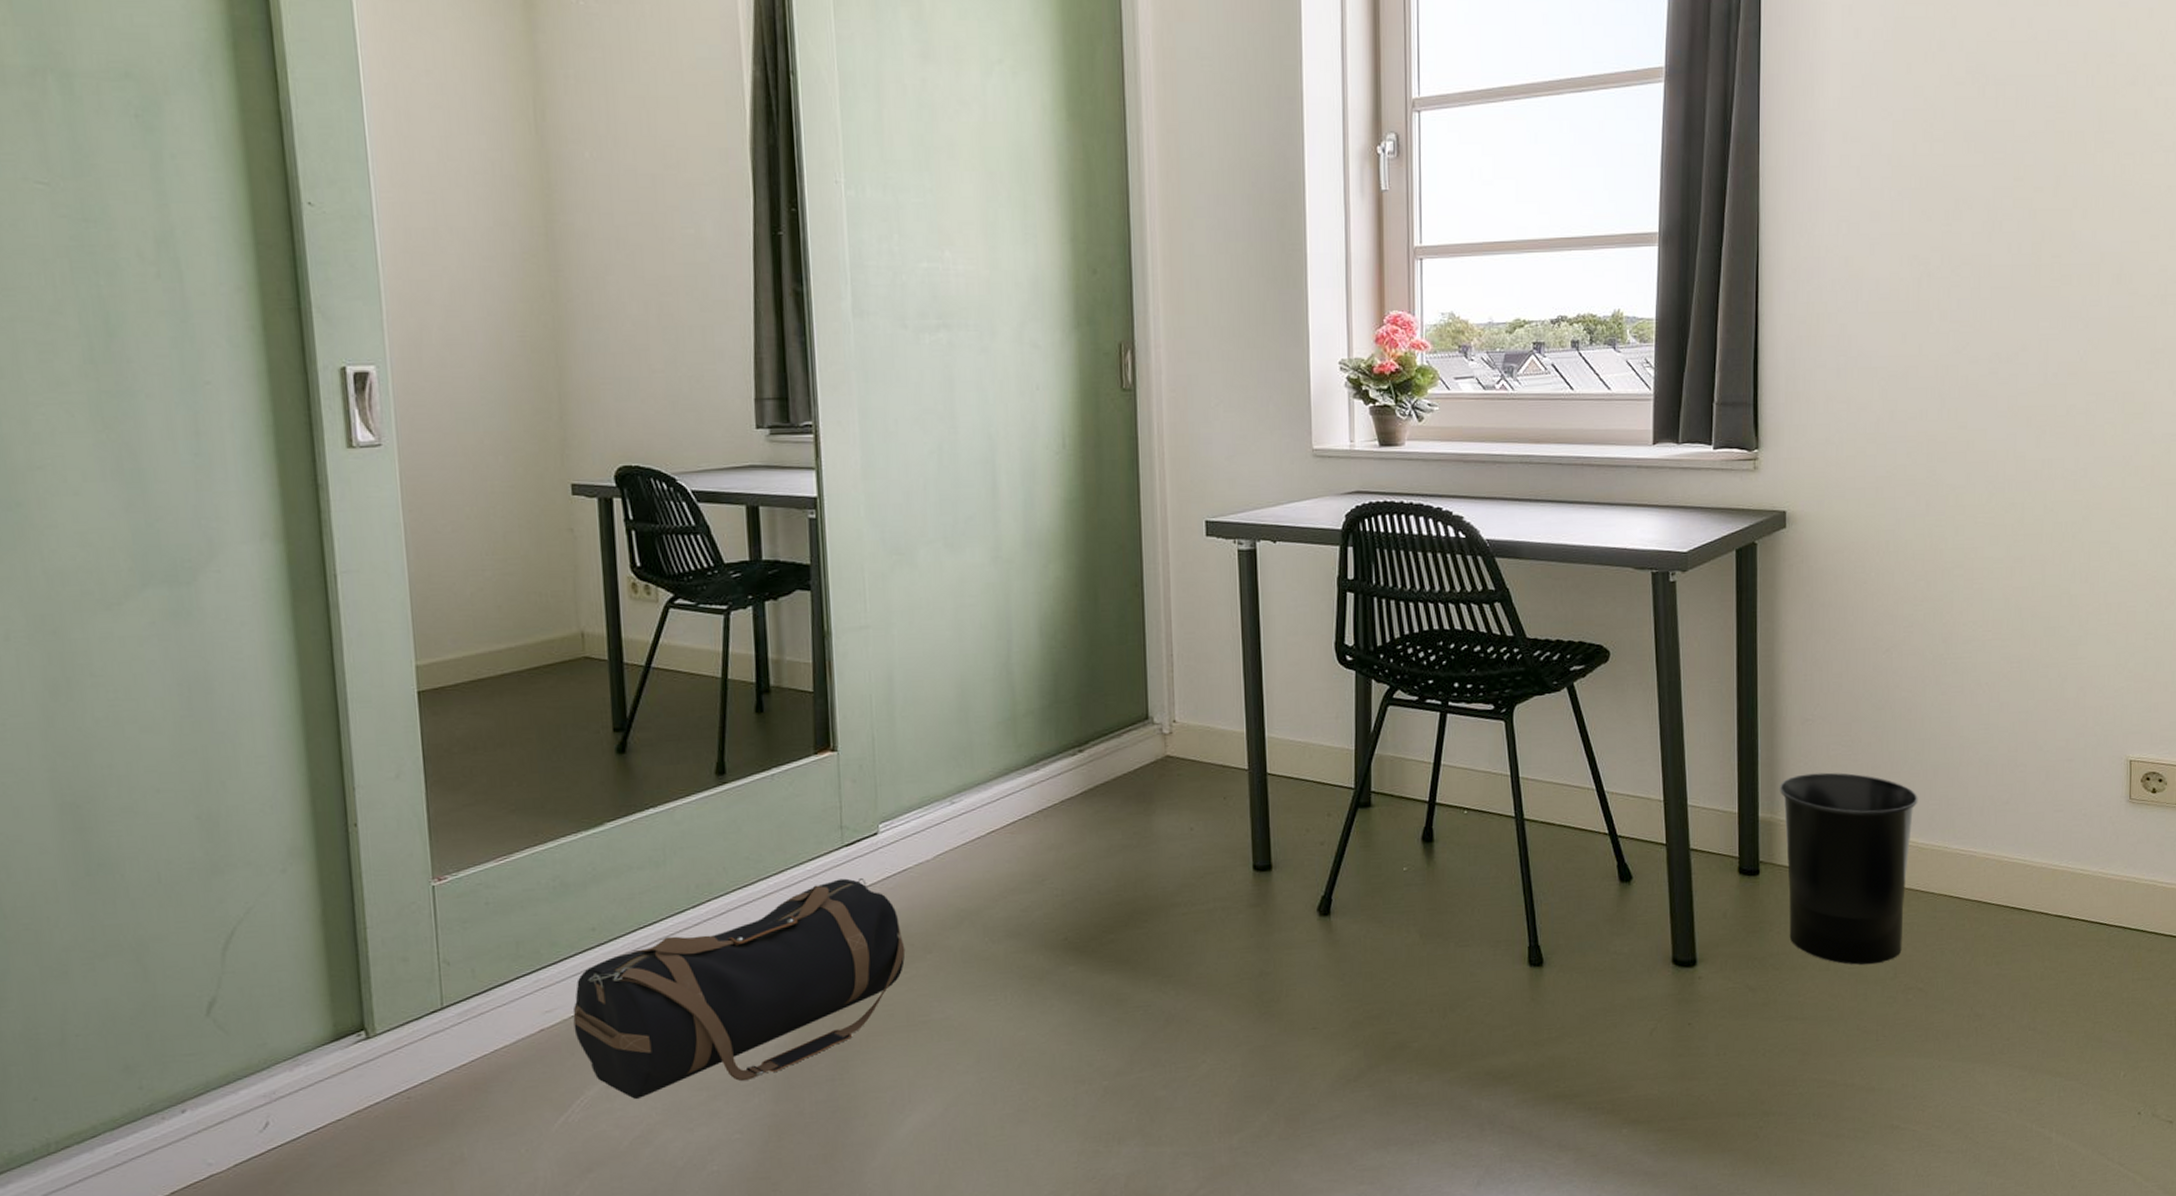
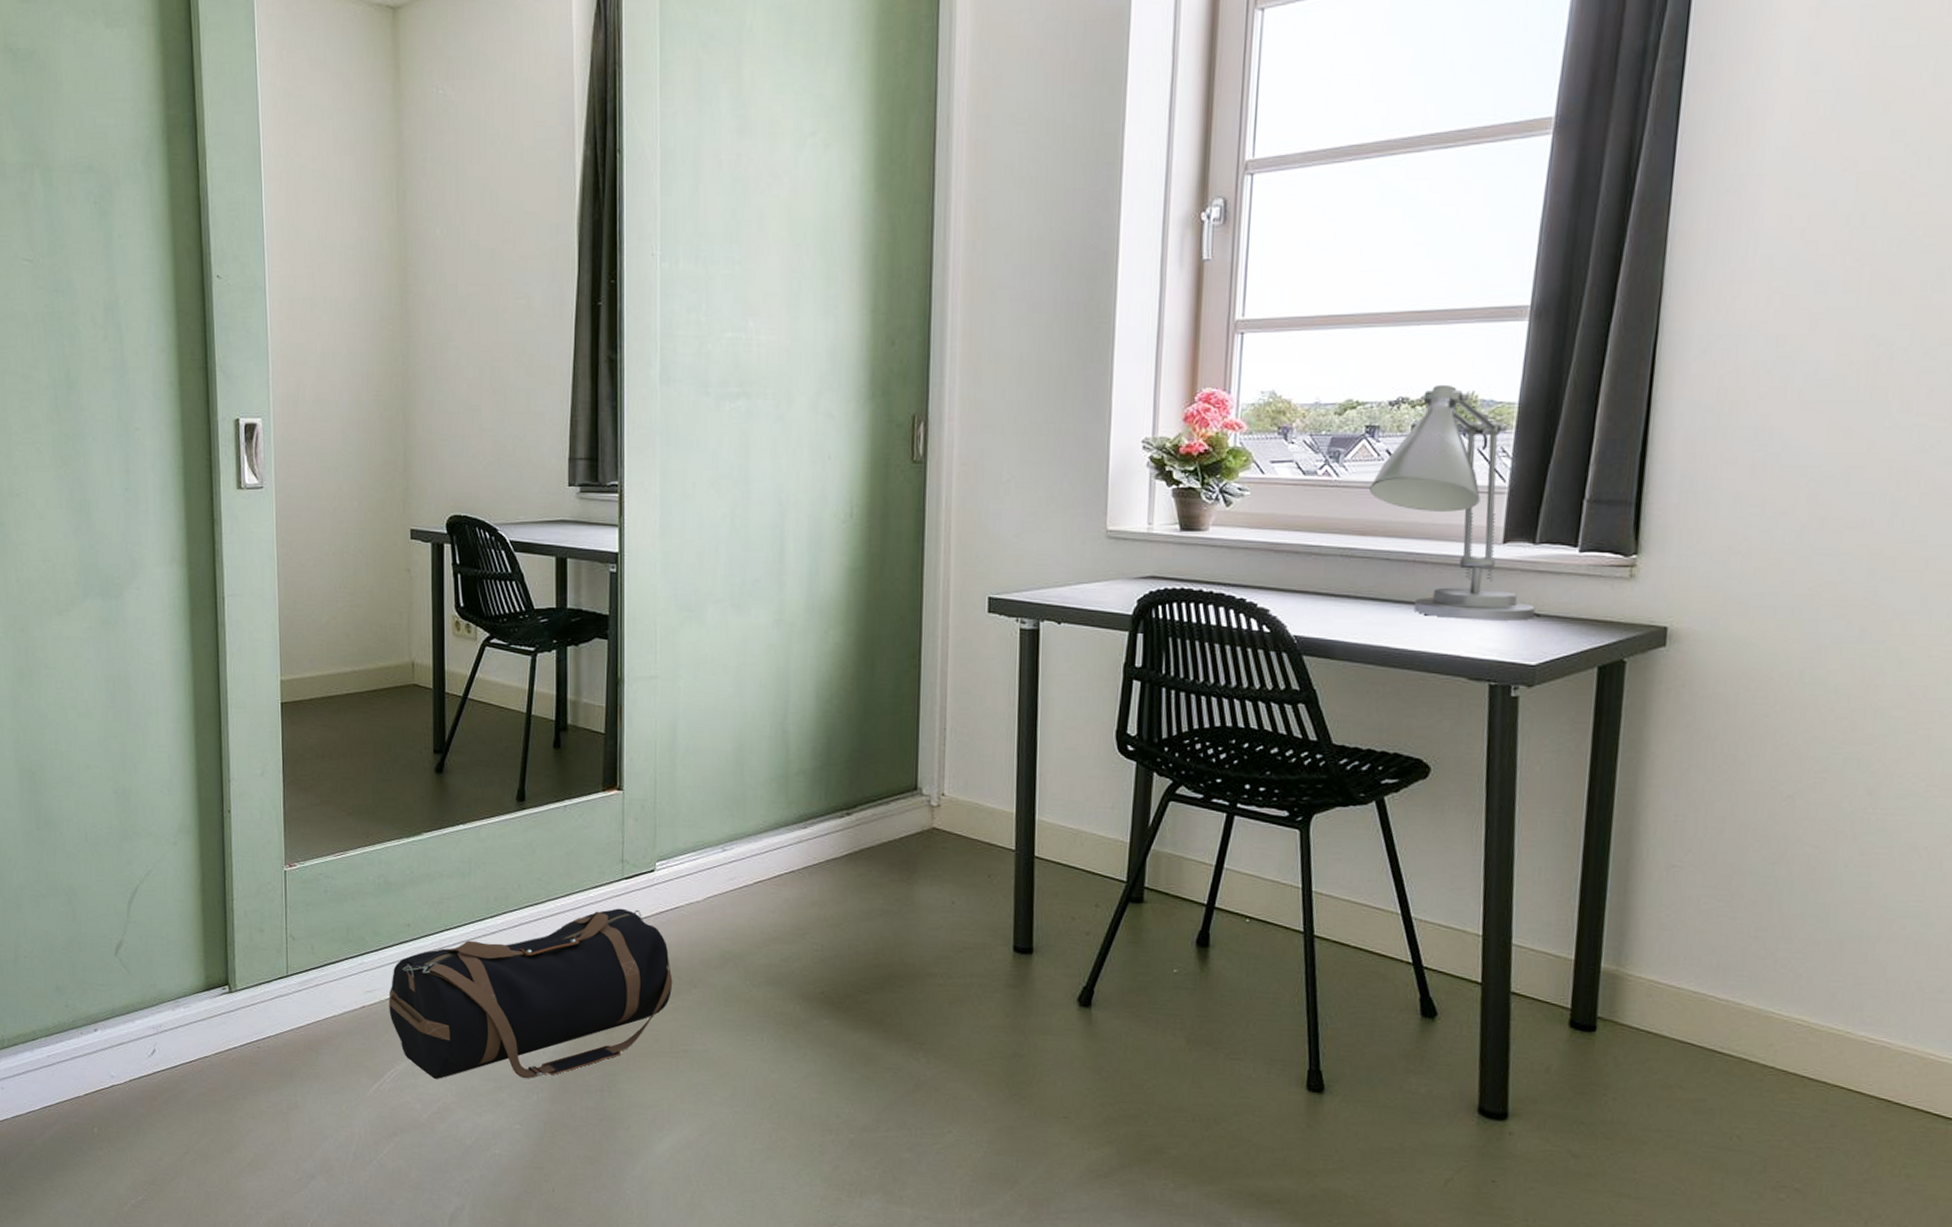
desk lamp: none [1541,303,1687,515] -> present [1370,384,1540,621]
waste bin: present [1779,772,1918,965] -> none [1628,926,1816,1152]

